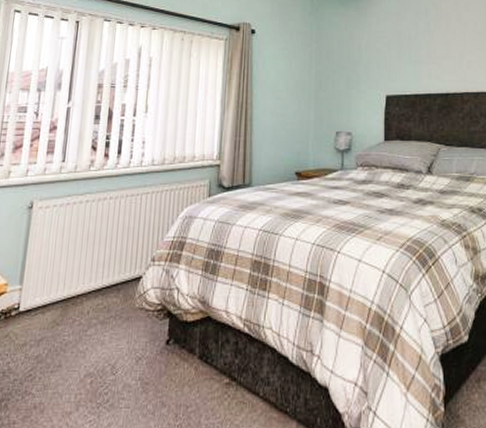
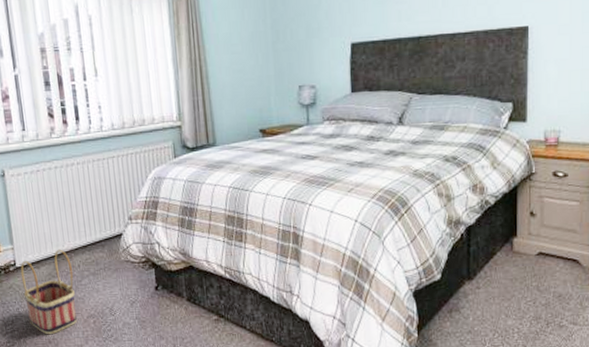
basket: none [18,292,80,398] -> present [20,249,77,335]

